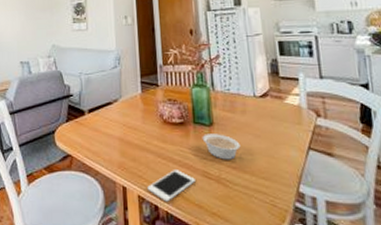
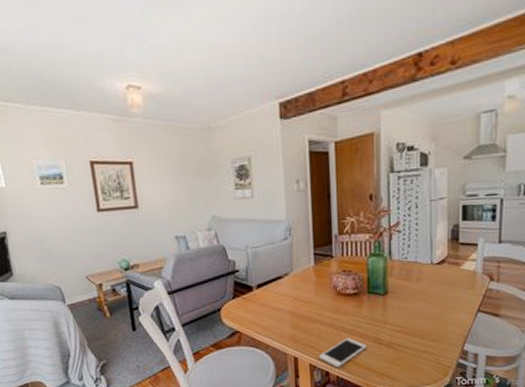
legume: present [202,134,241,160] -> none [376,302,413,326]

